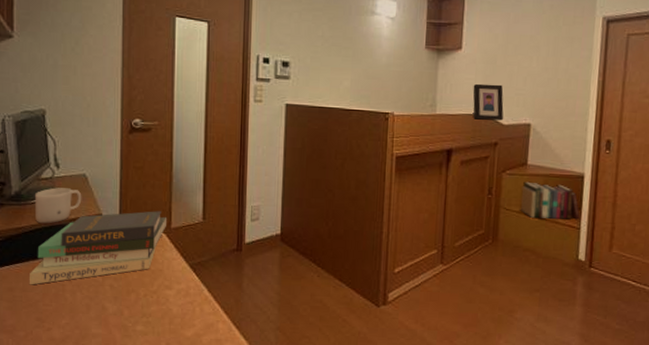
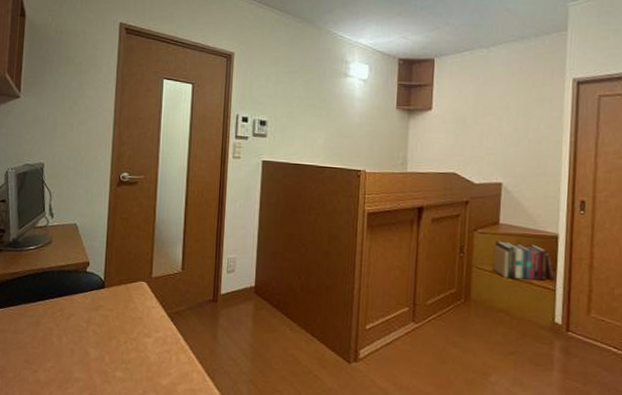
books: present [29,211,166,285] -> none [20,260,148,328]
mug: present [34,187,82,224] -> none [29,235,72,270]
picture frame: present [473,83,504,121] -> none [443,143,474,179]

